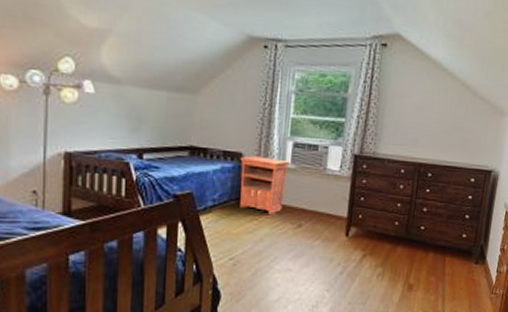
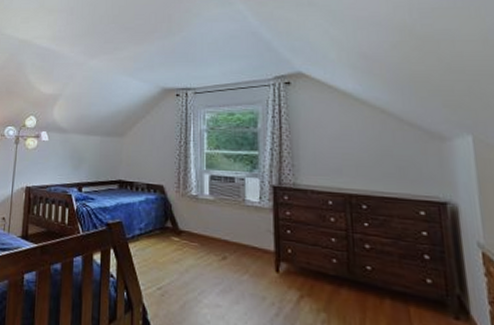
nightstand: present [240,155,289,214] -> none [162,188,207,245]

